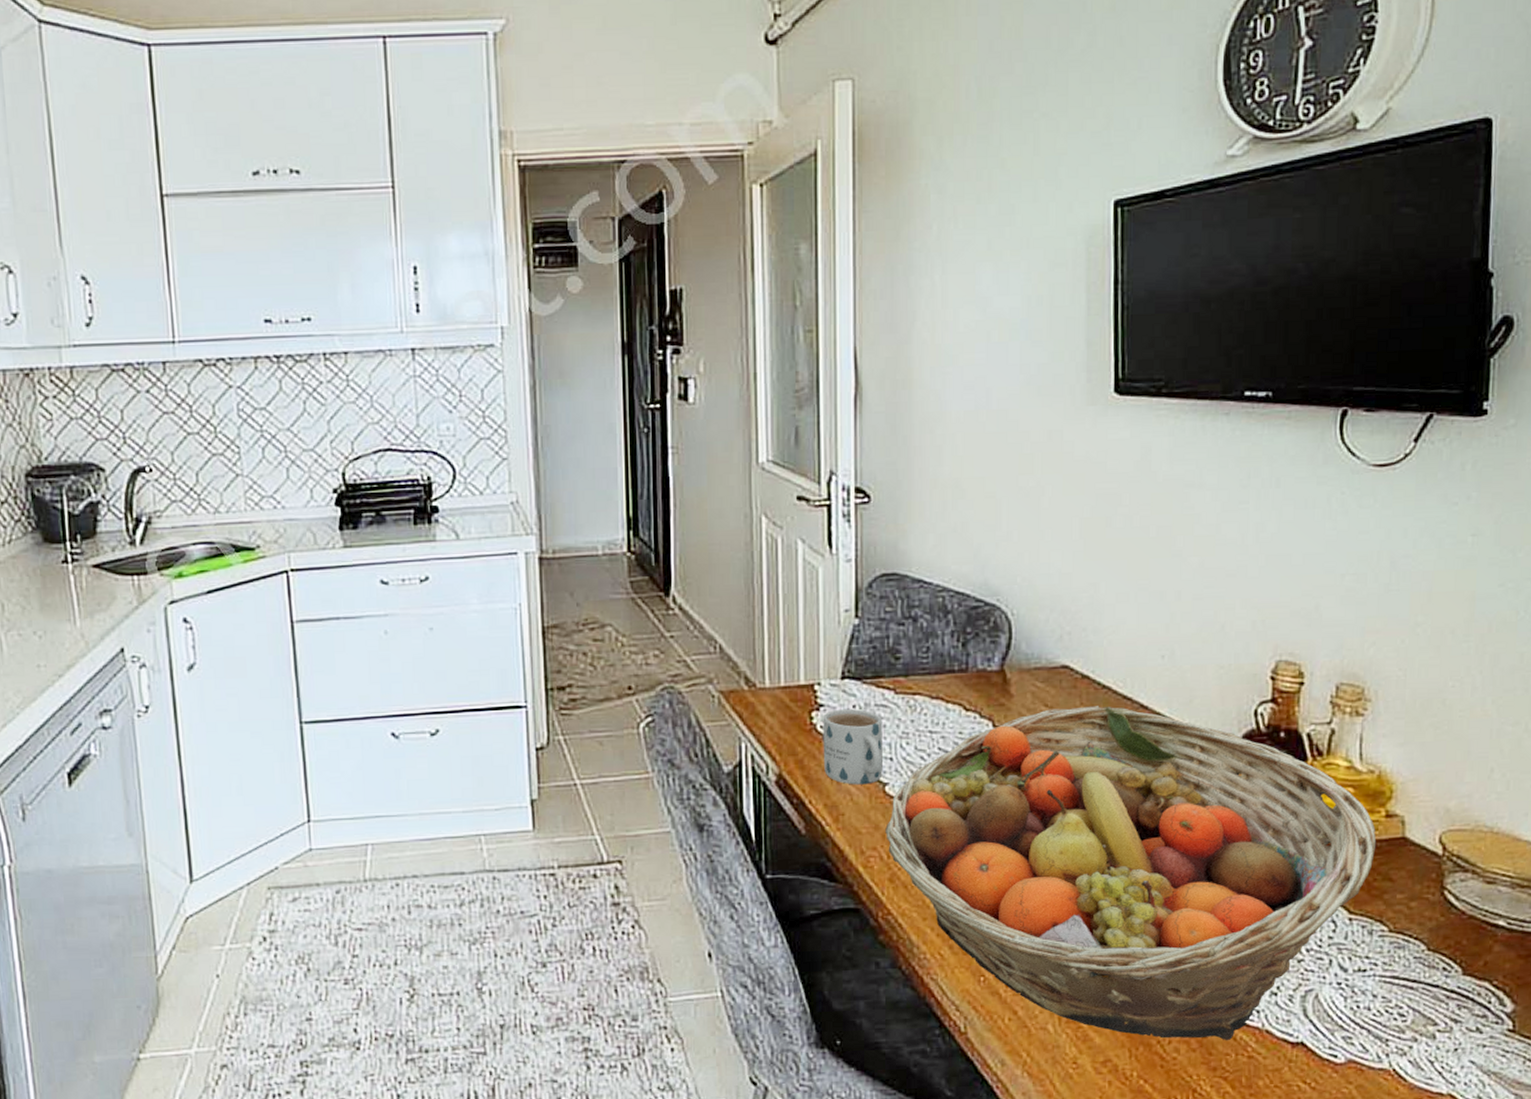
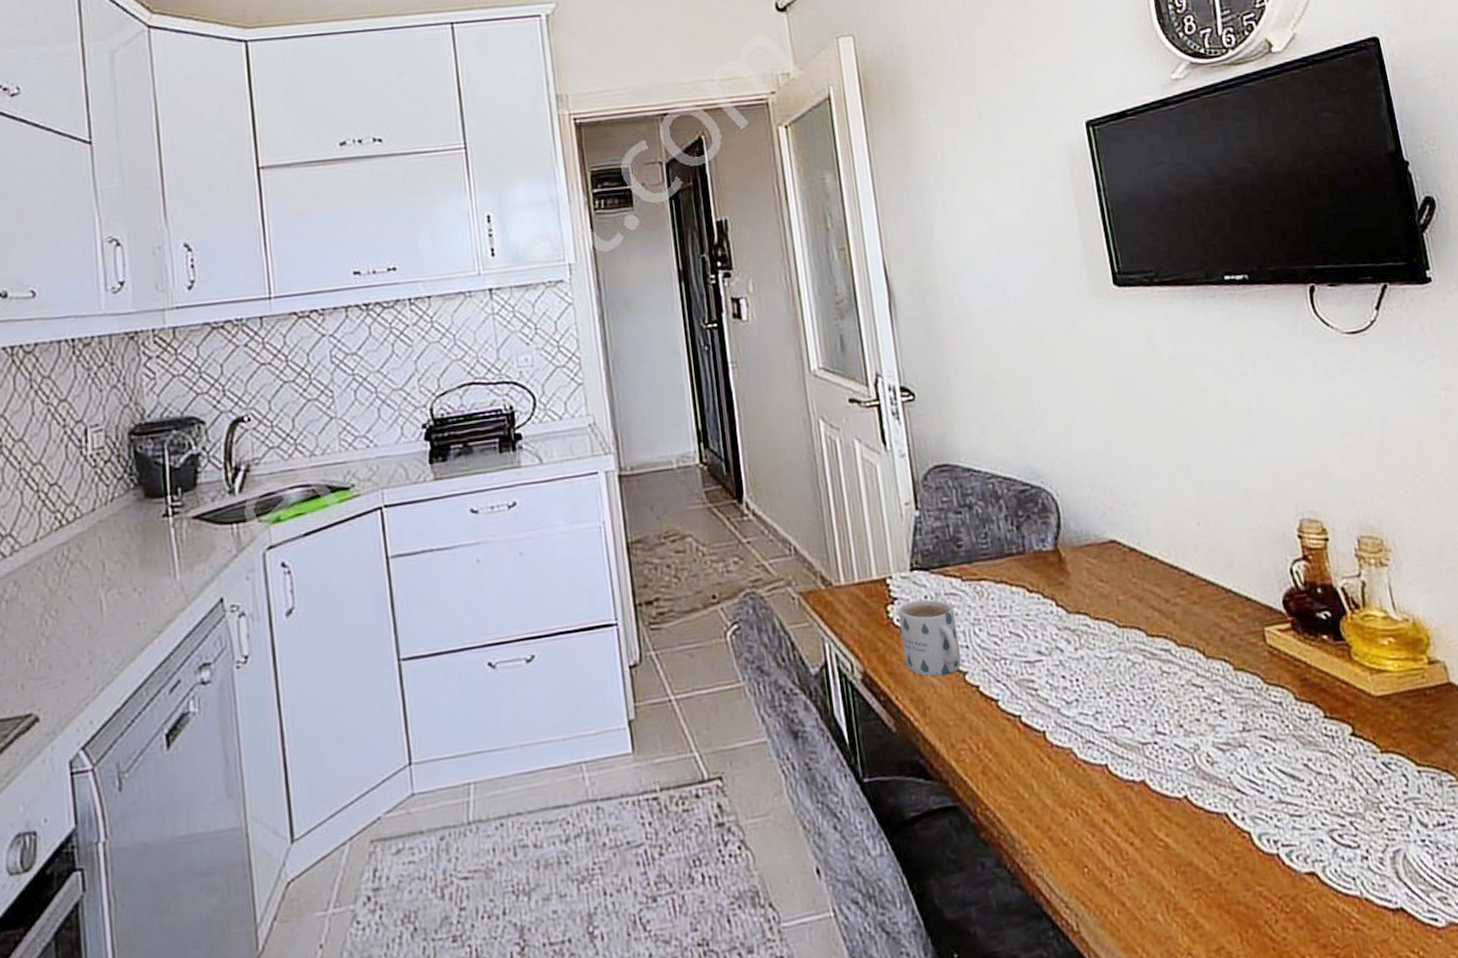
fruit basket: present [885,706,1377,1040] -> none [971,576,1427,917]

